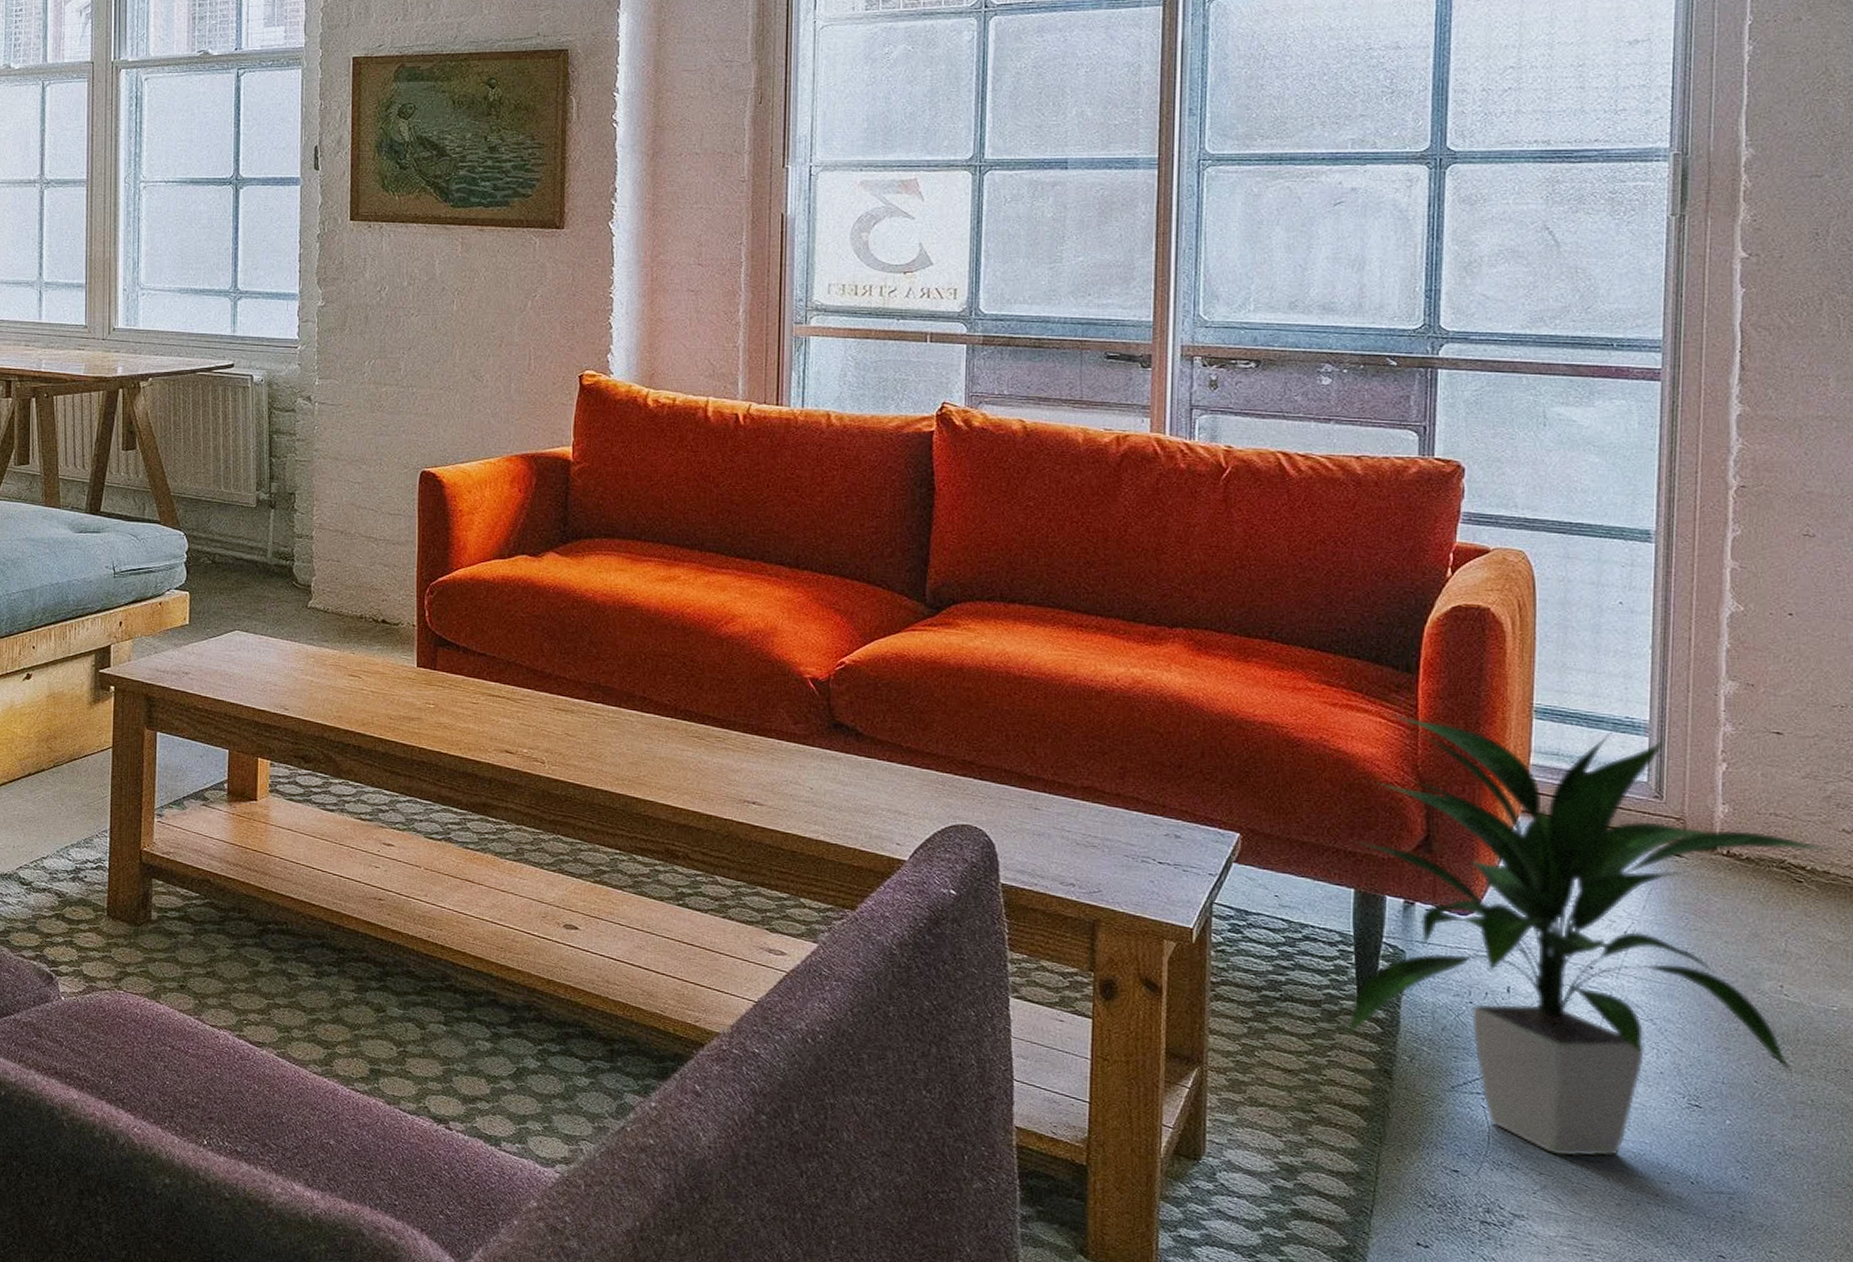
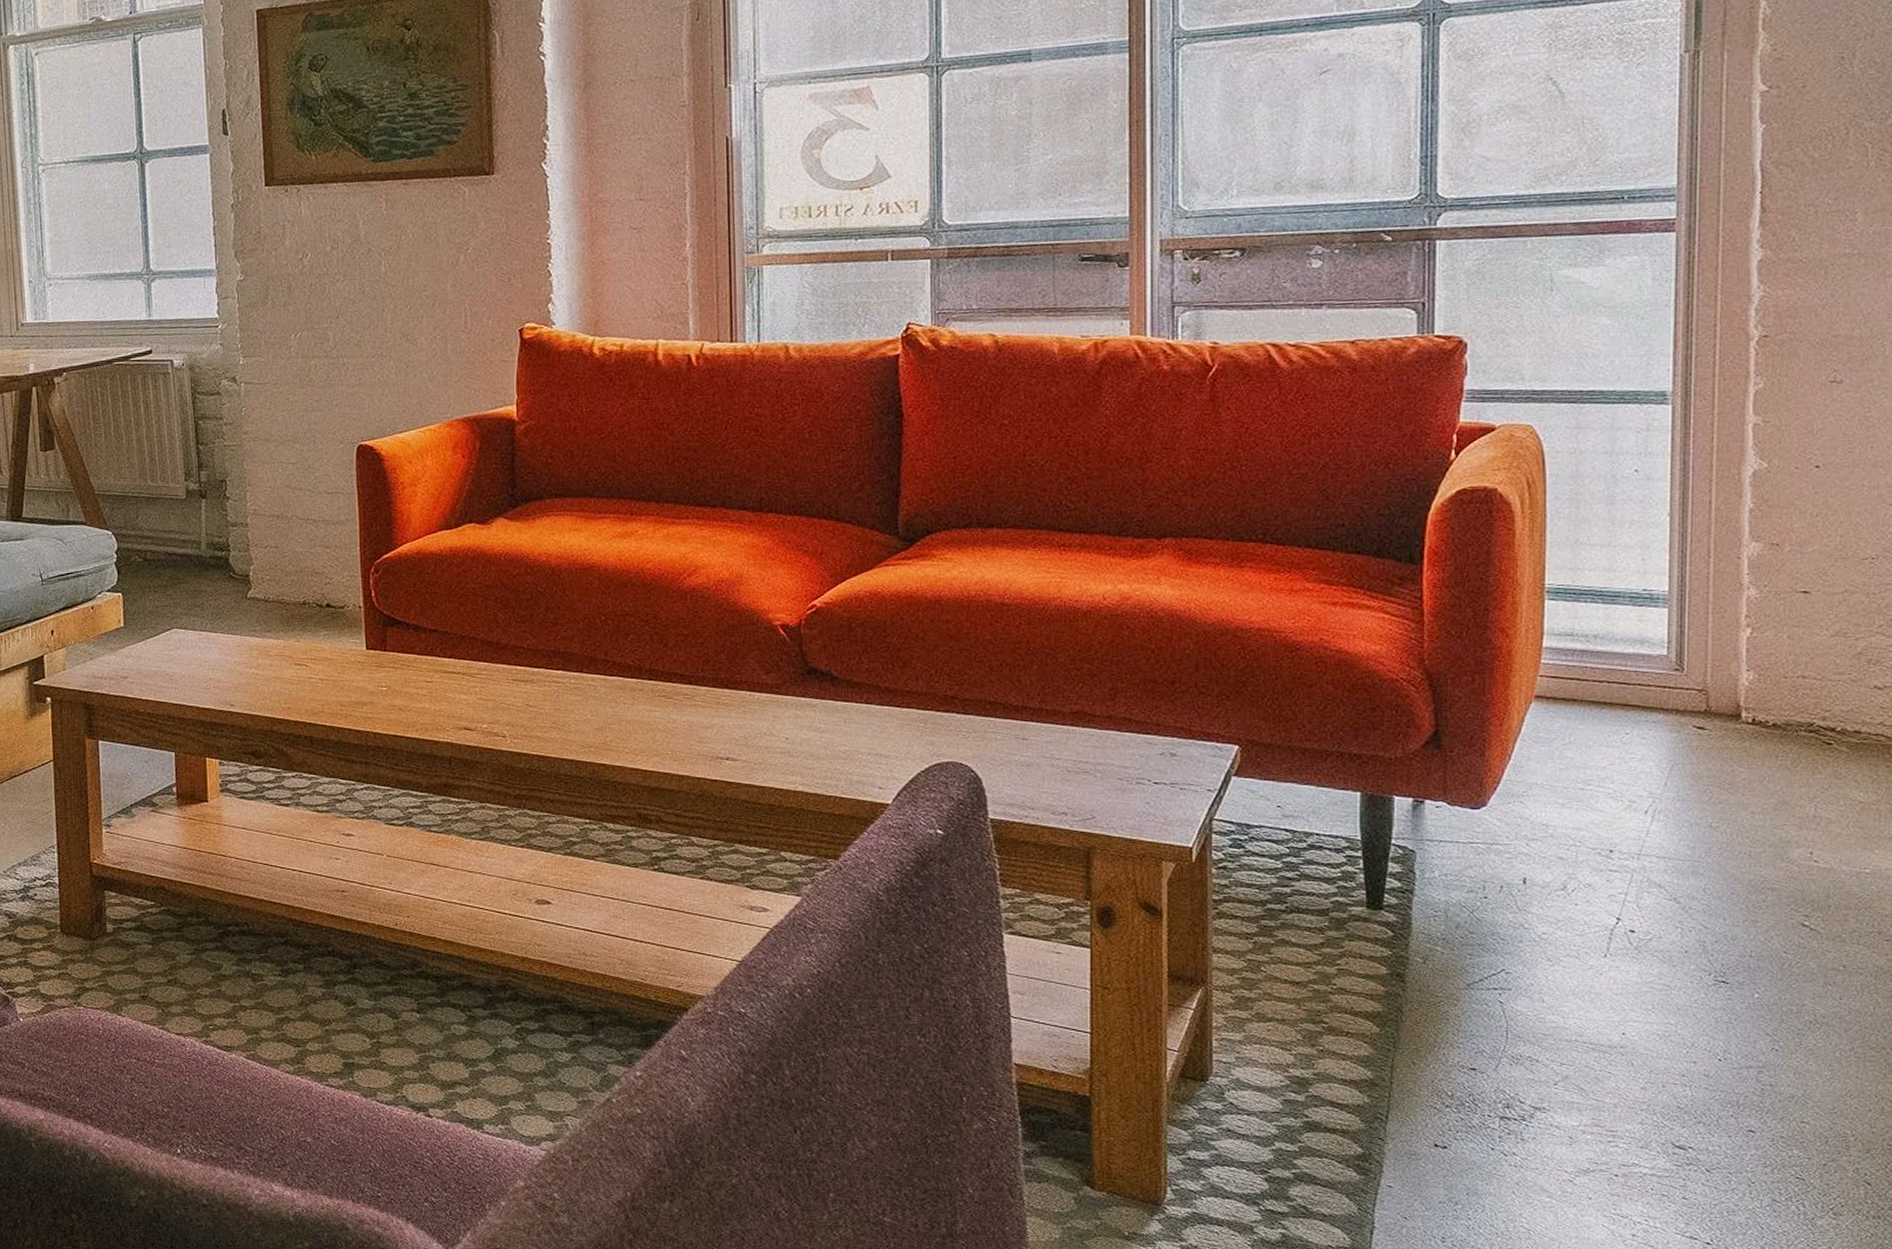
indoor plant: present [1344,714,1838,1157] -> none [1354,598,1869,1044]

